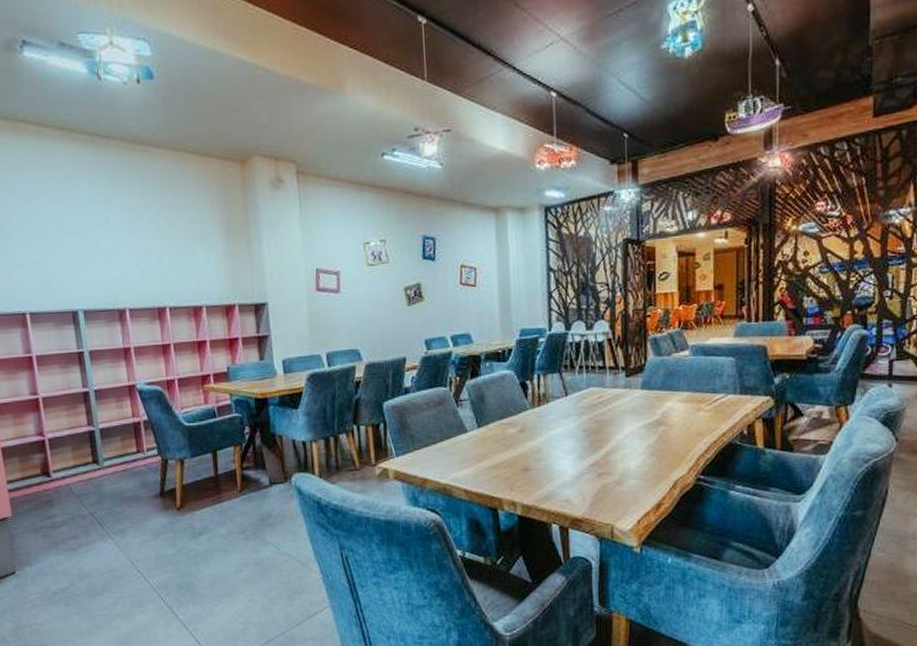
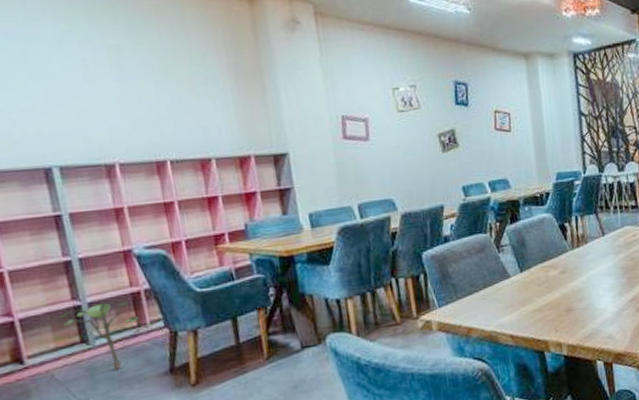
potted plant: none [77,430,151,489] -> present [58,301,156,370]

